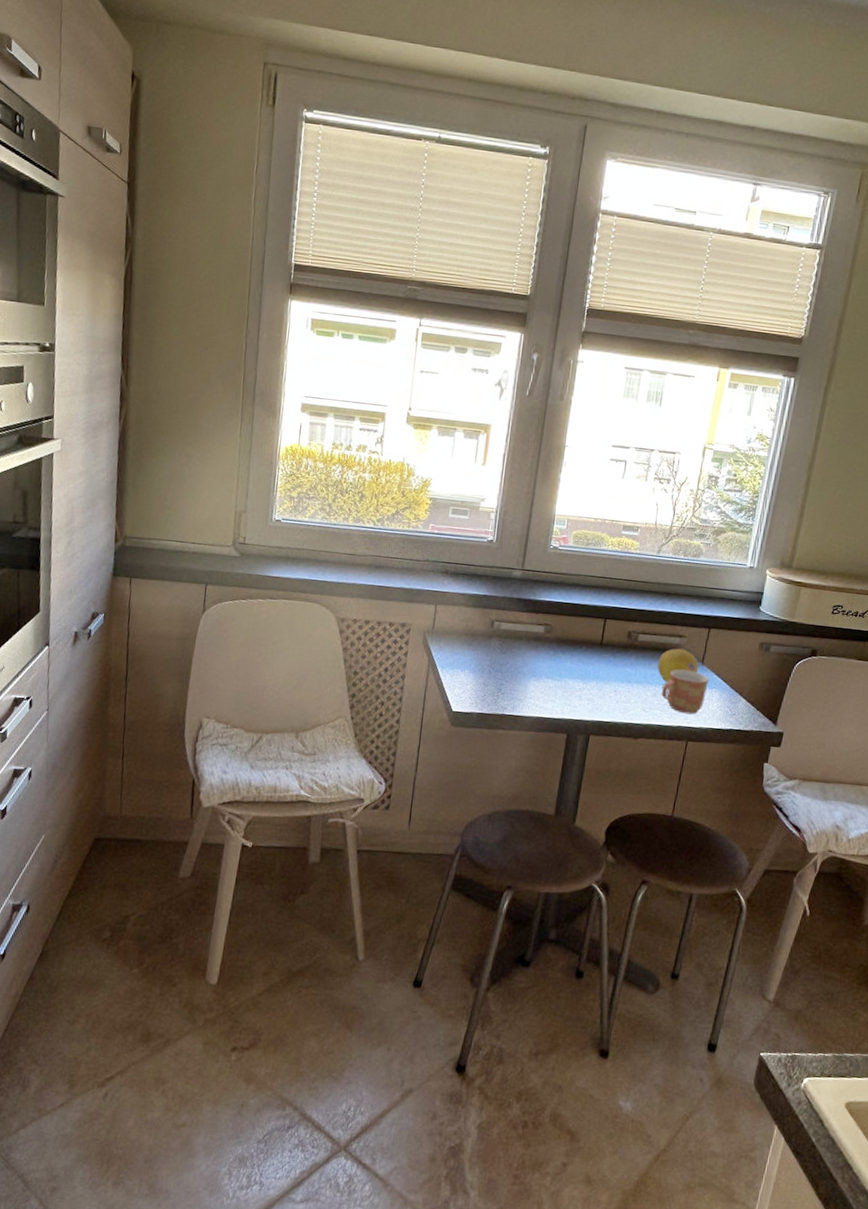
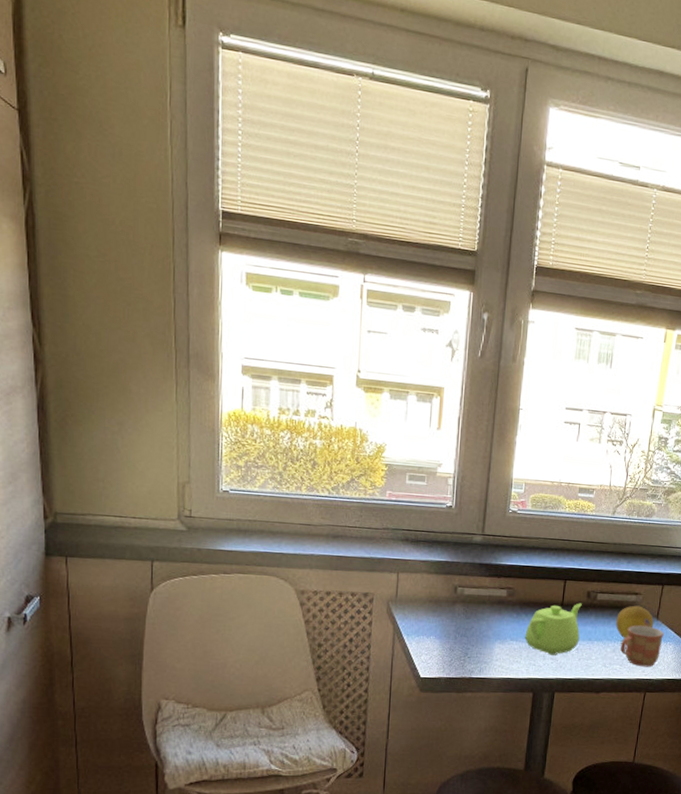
teapot: none [561,643,622,697] -> present [525,603,582,656]

